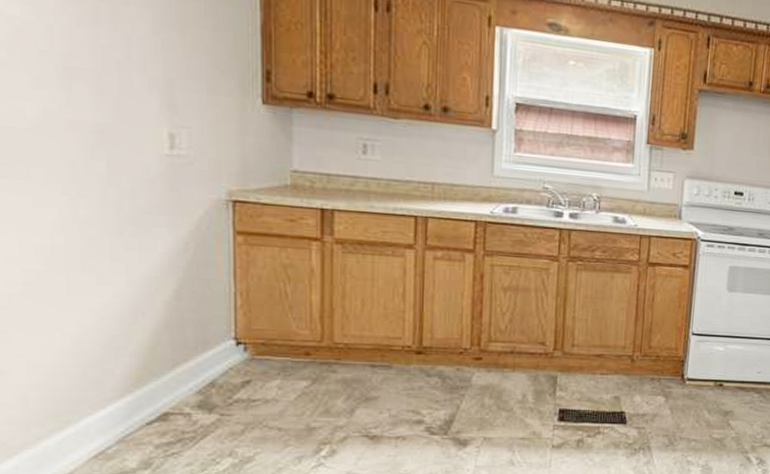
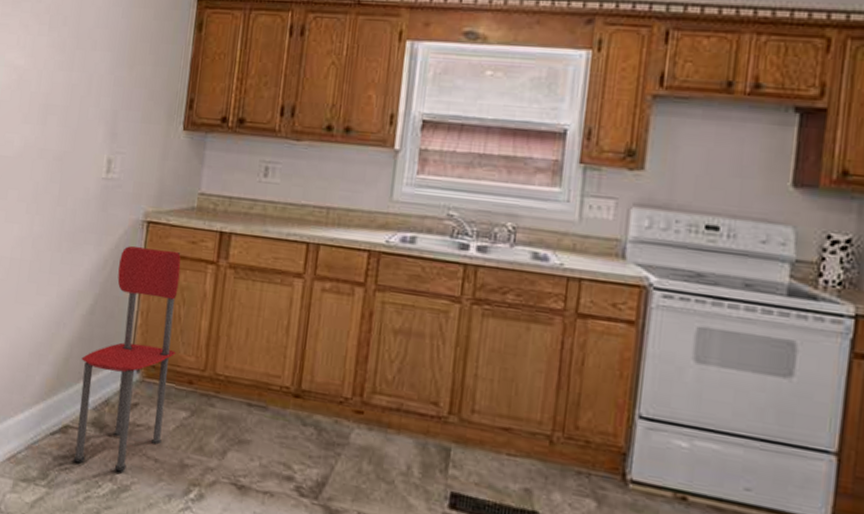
dining chair: none [172,226,287,446] -> present [73,246,181,472]

